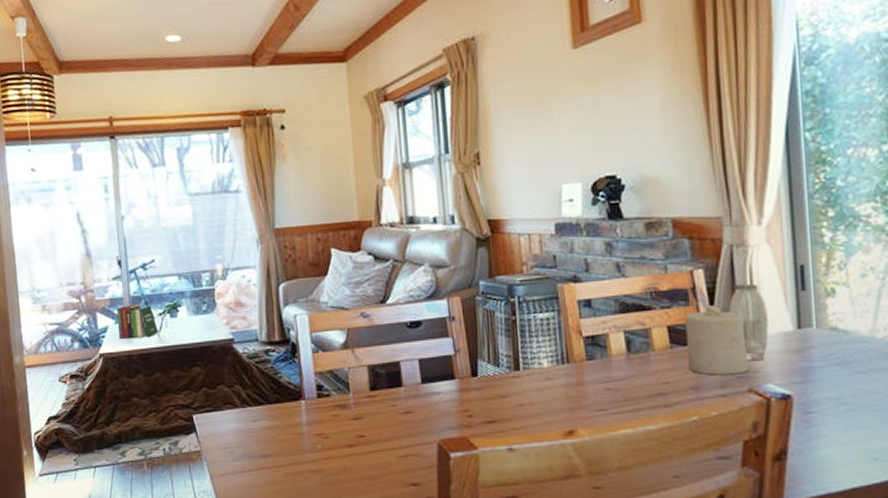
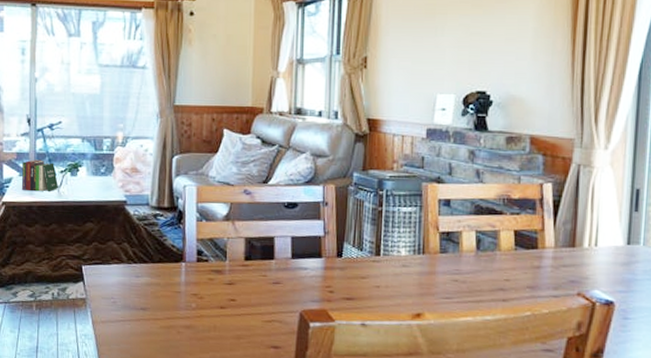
candle: present [685,304,749,376] -> none [527,214,582,279]
vase: present [729,283,769,361] -> none [570,199,603,269]

